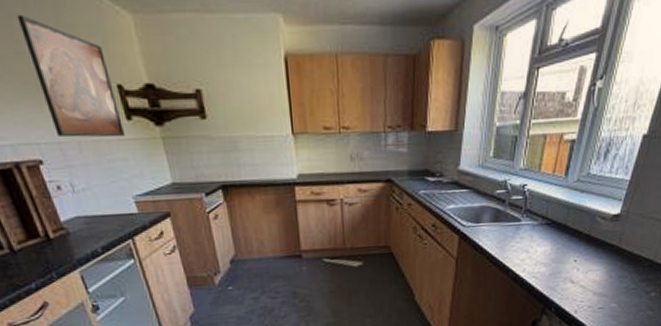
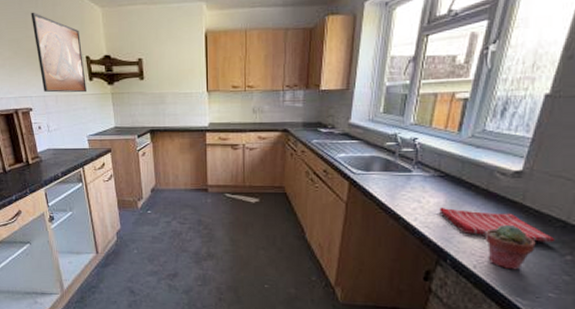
dish towel: none [546,255,644,282] -> present [439,207,555,242]
potted succulent: none [585,268,628,311] -> present [484,224,536,270]

